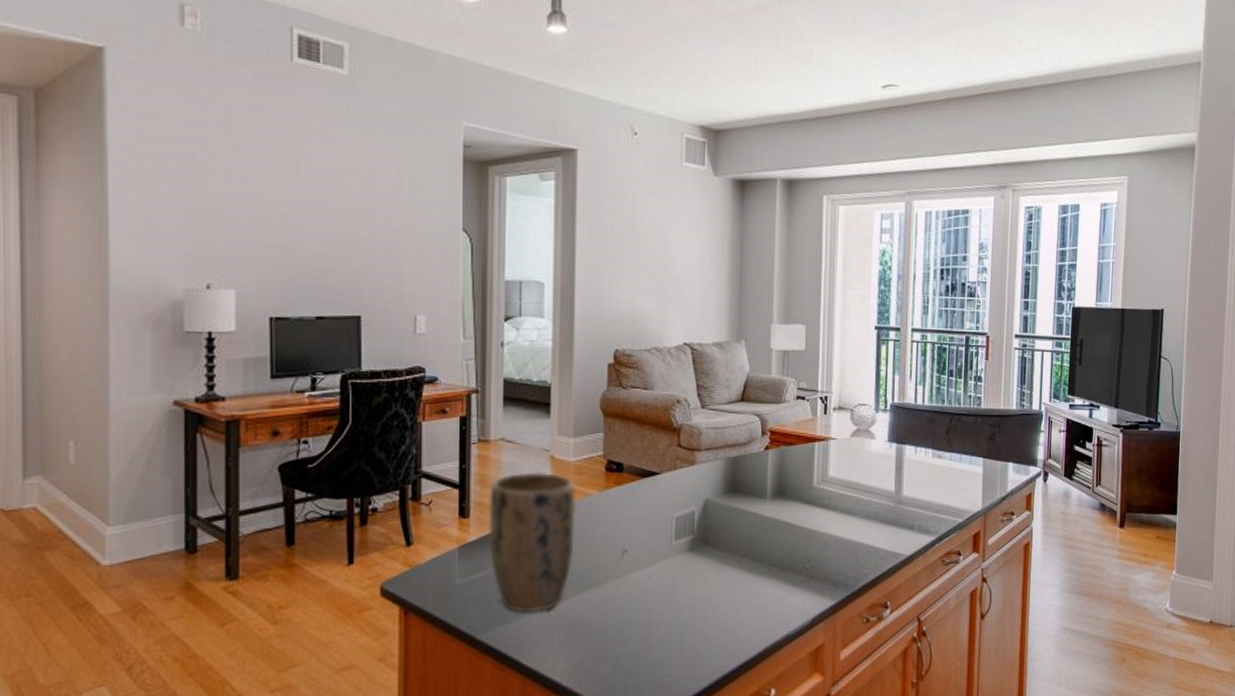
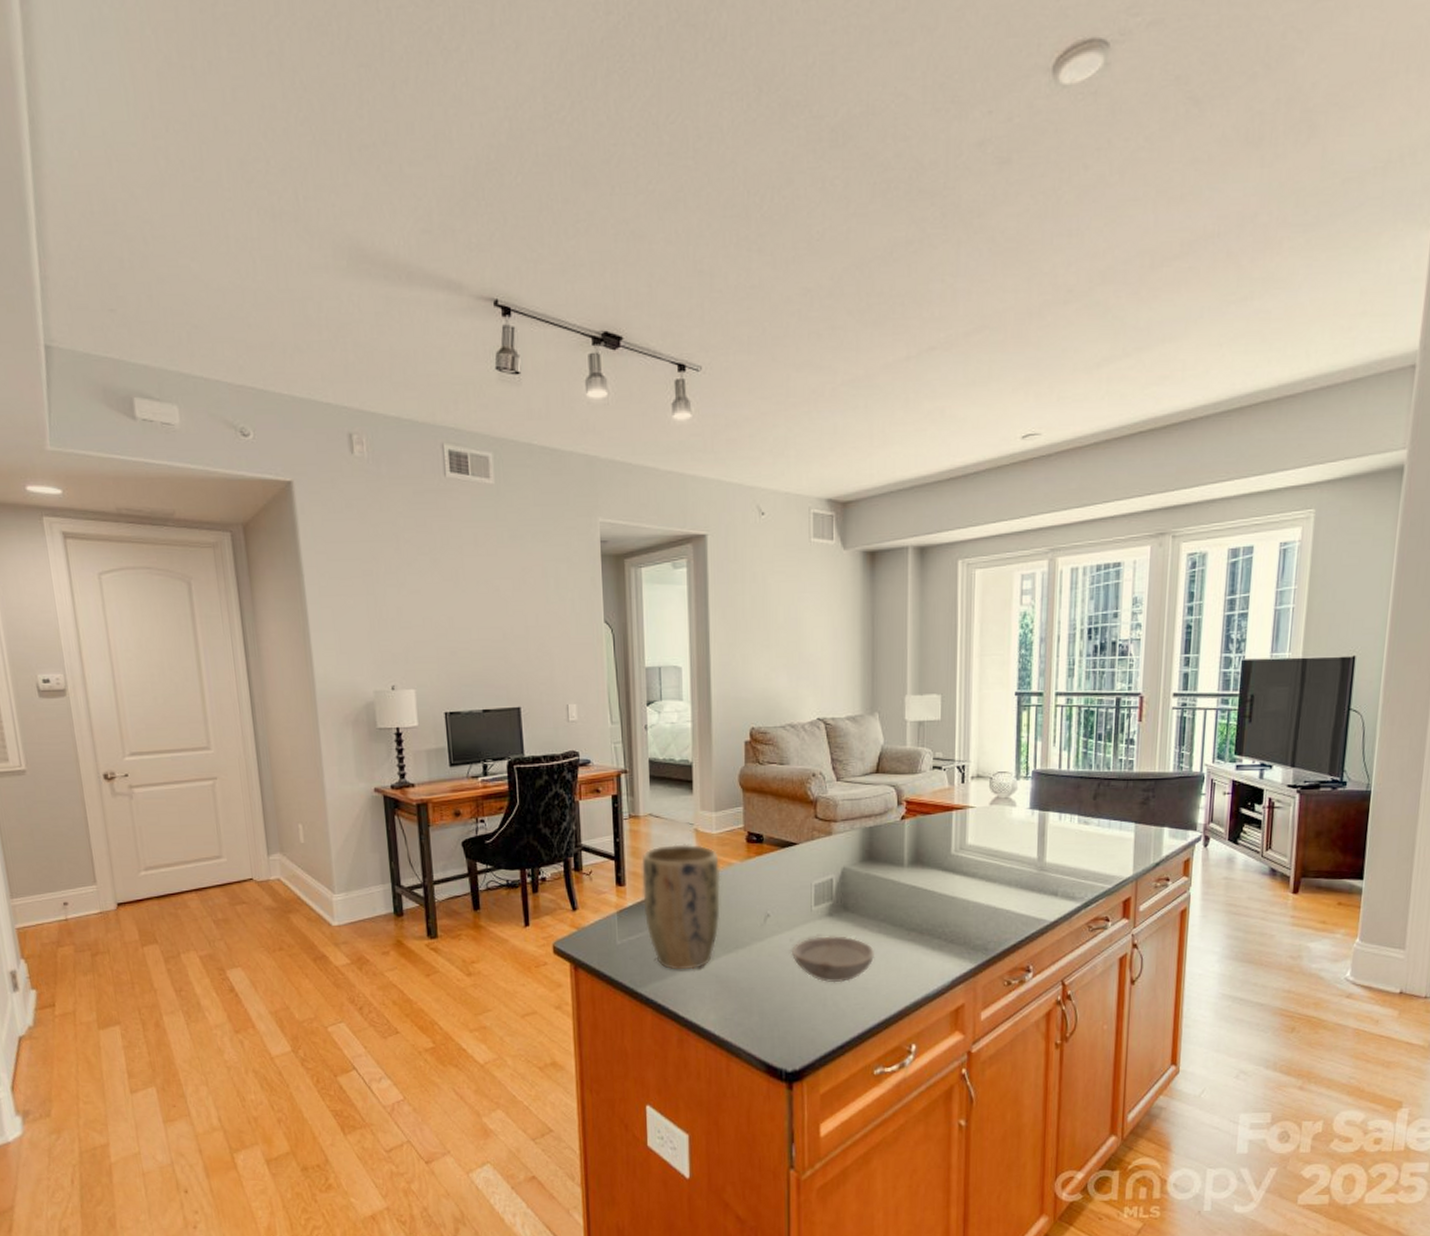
bowl: none [648,572,735,624] -> present [791,936,874,983]

